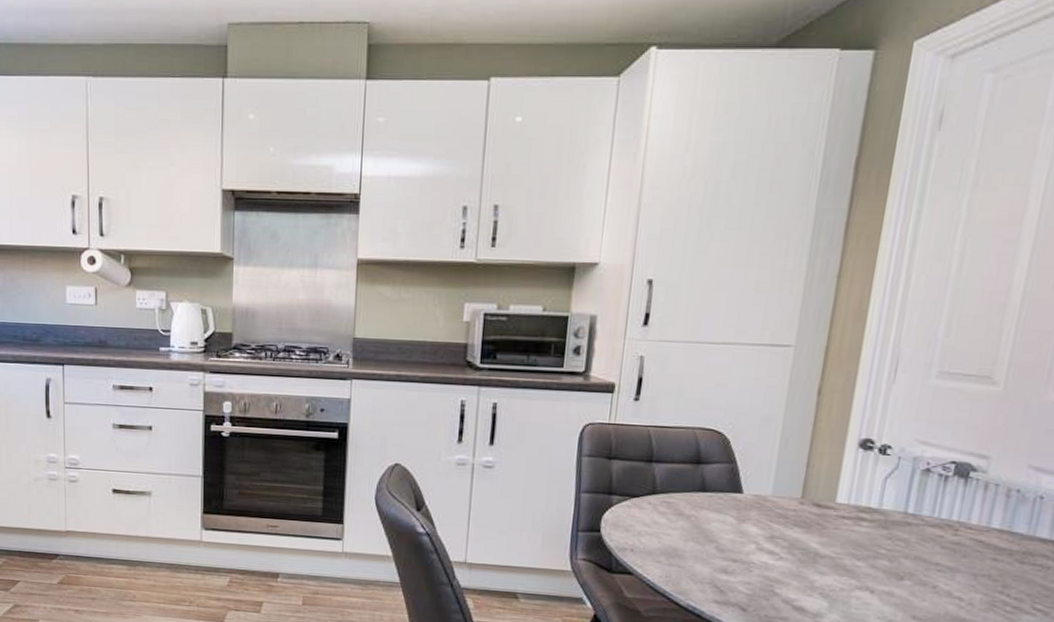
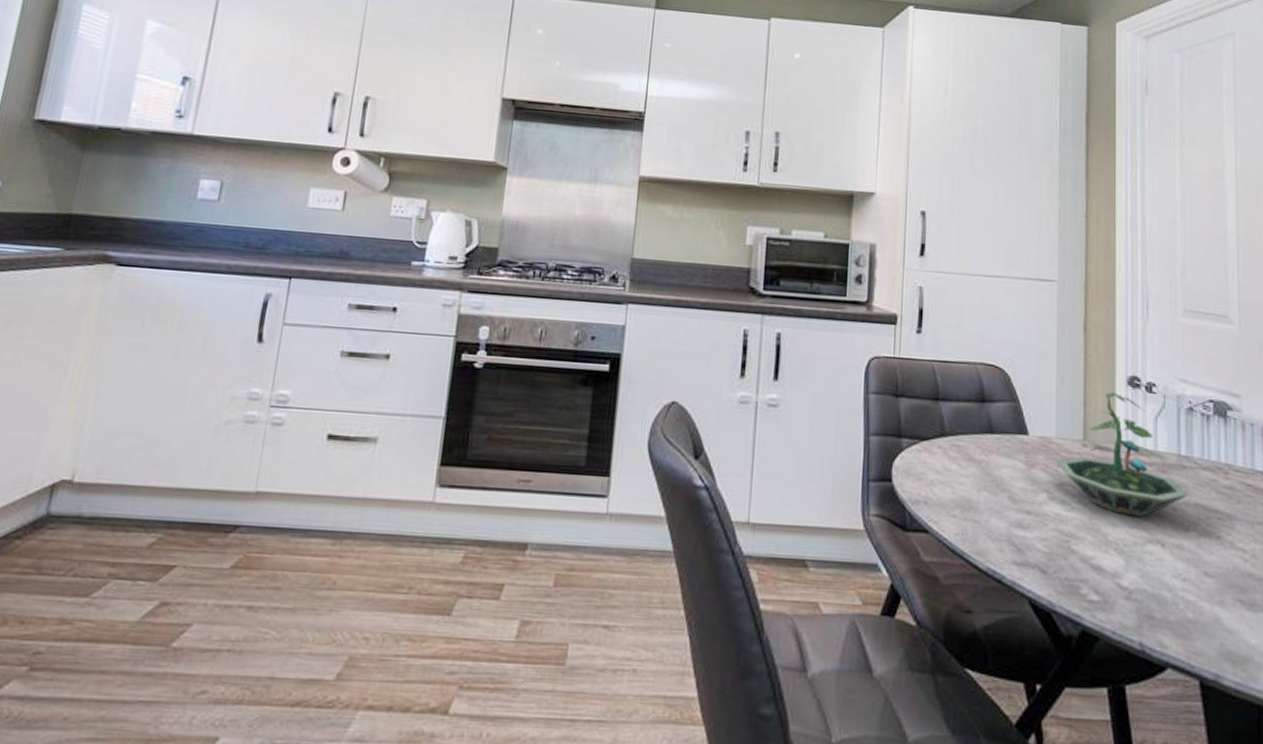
terrarium: none [770,454,911,567] -> present [1057,392,1190,517]

